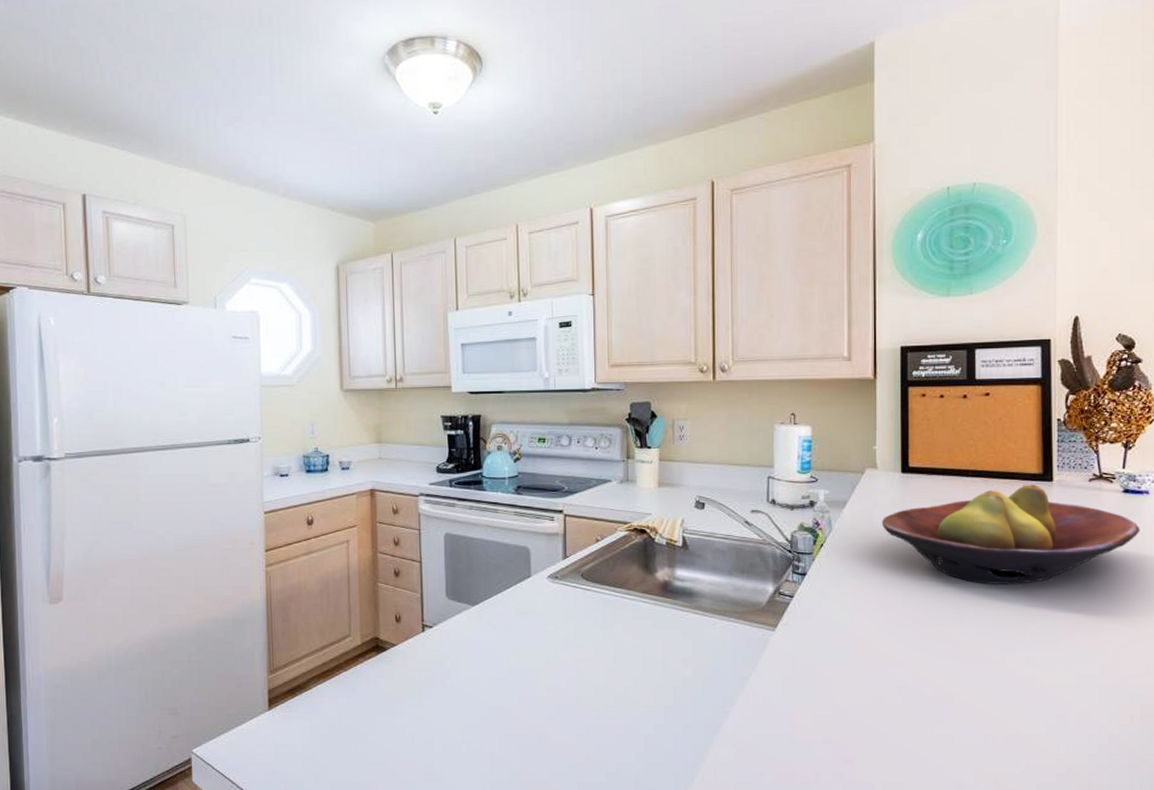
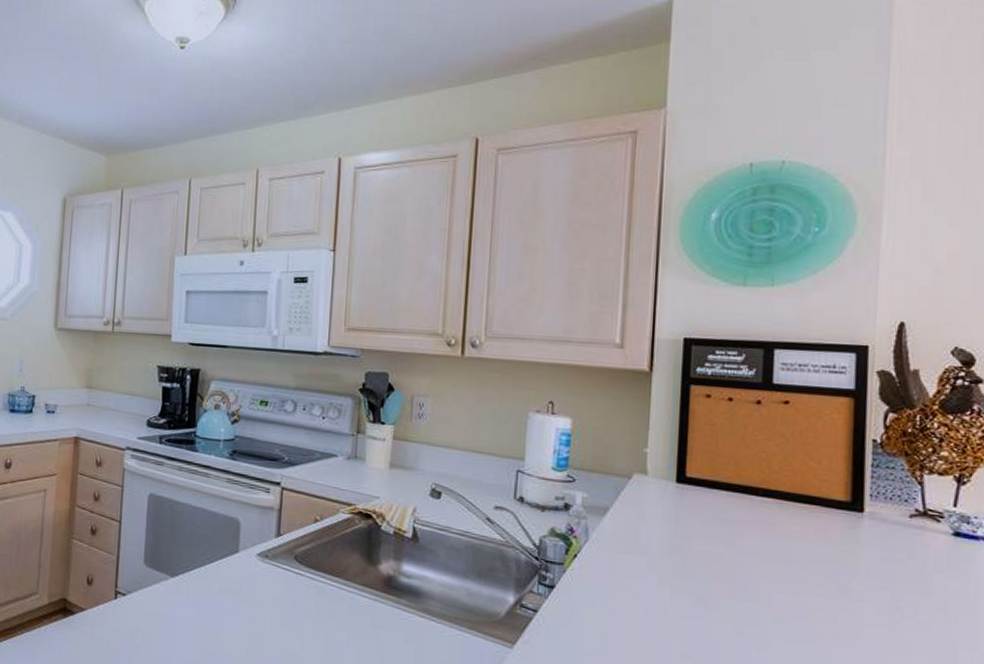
fruit bowl: present [881,484,1140,584] -> none [648,512,974,631]

